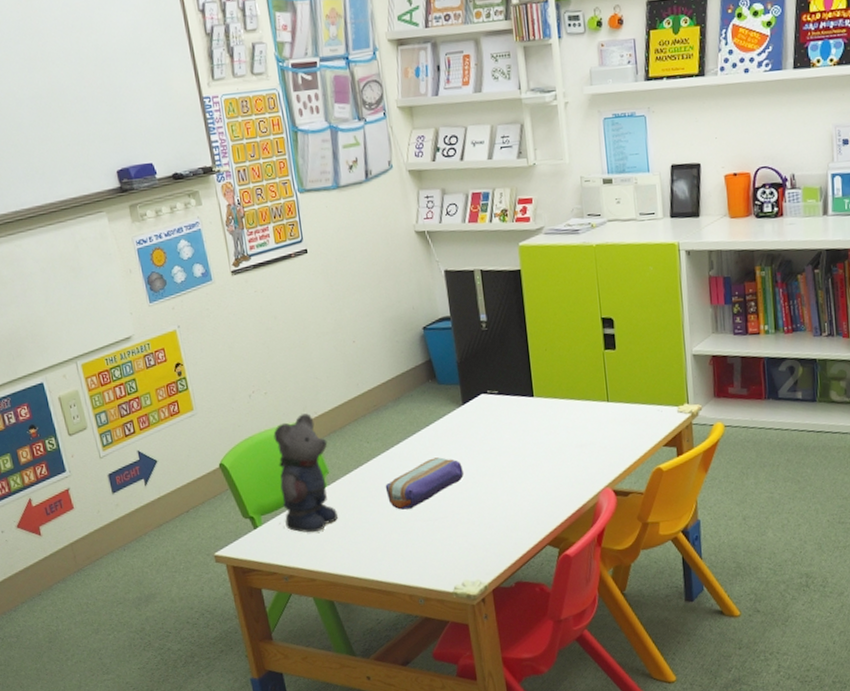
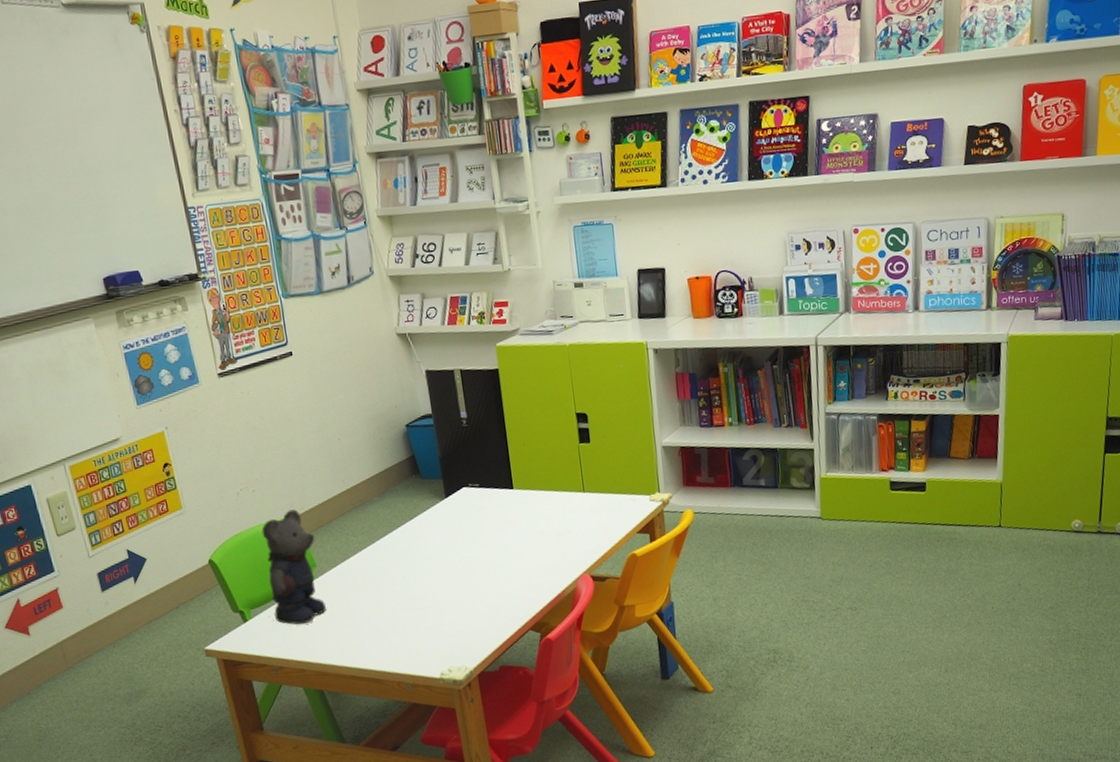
pencil case: present [385,457,464,510] -> none [372,548,448,600]

